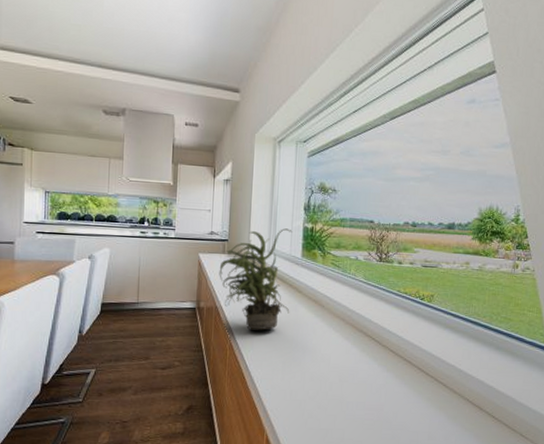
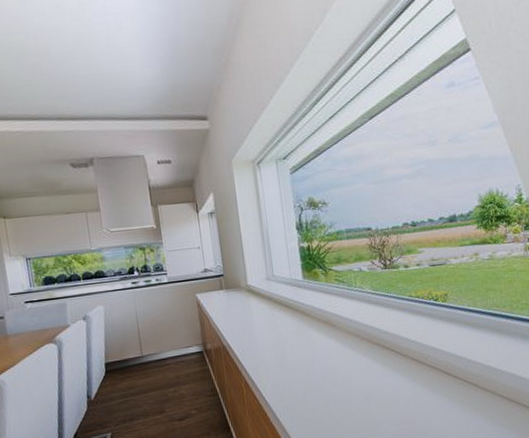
potted plant: present [219,228,292,330] -> none [219,252,301,364]

